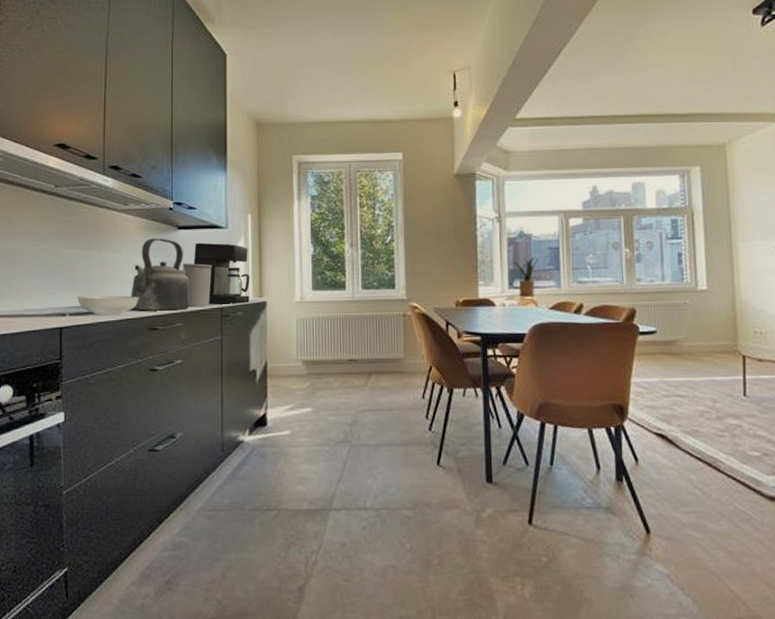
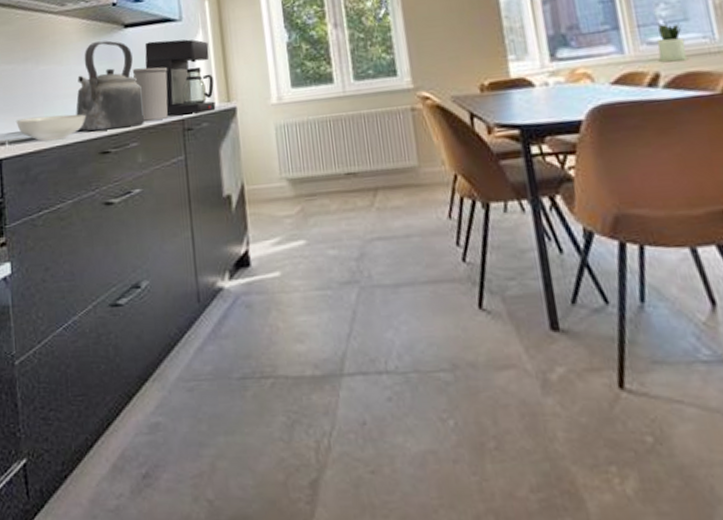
house plant: present [511,257,541,298] -> none [550,15,594,72]
planter: none [583,268,605,298] -> present [657,23,690,63]

